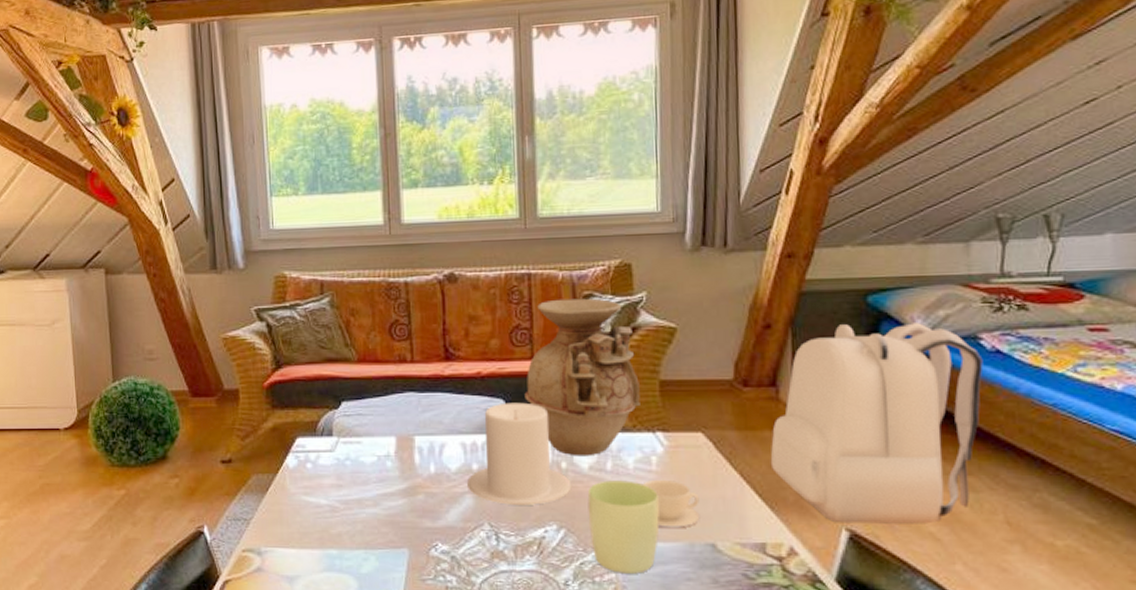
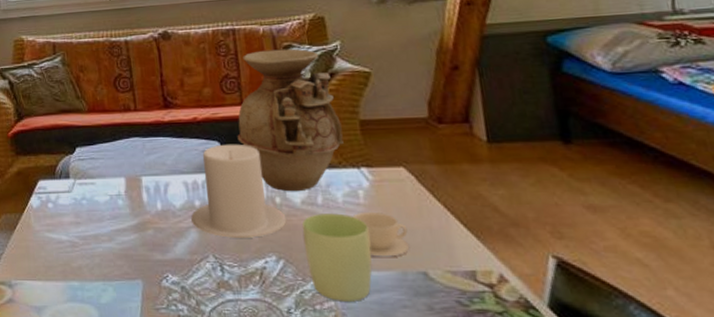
backpack: present [770,323,984,524] -> none [470,59,673,251]

